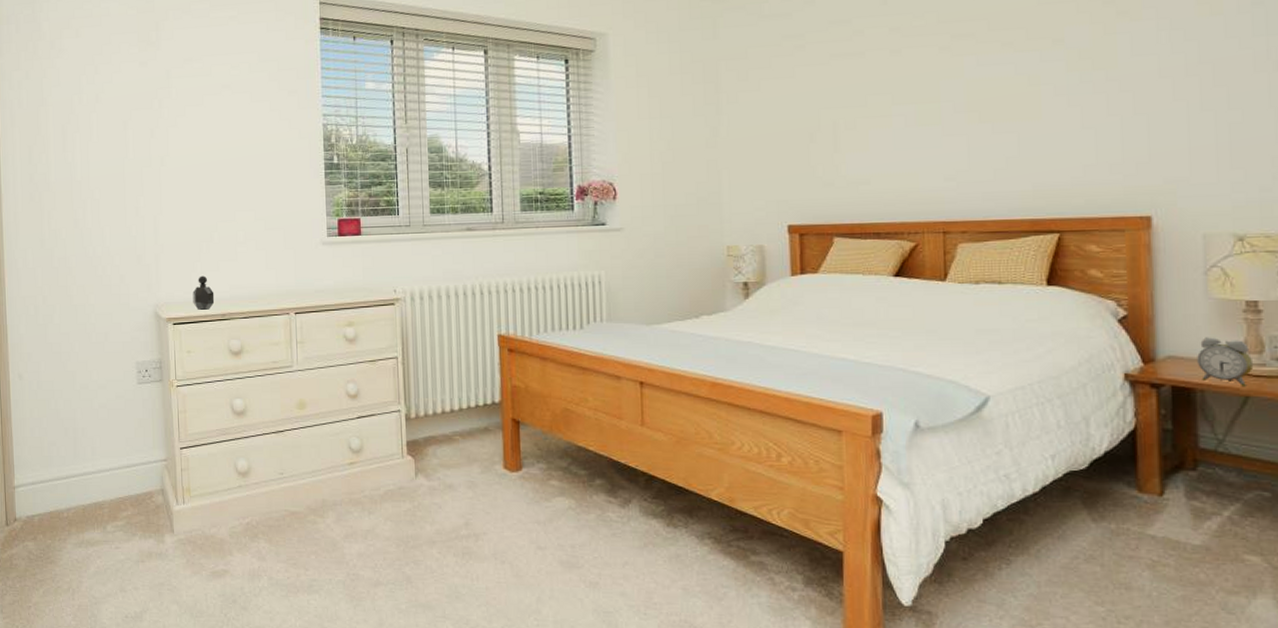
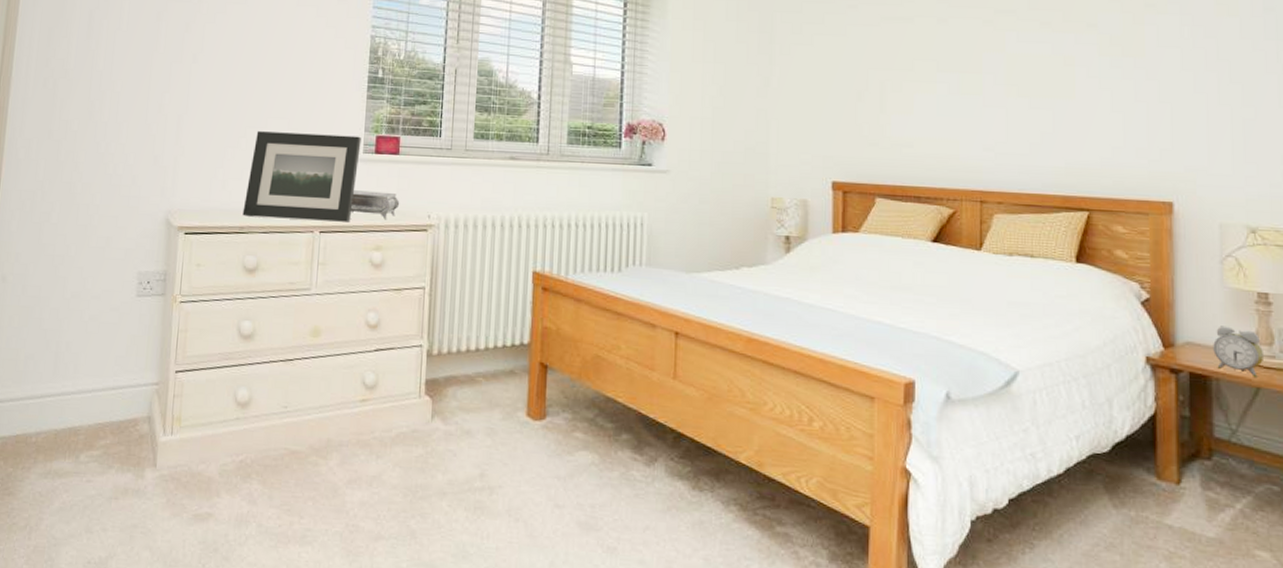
perfume bottle: present [192,275,215,310] -> none [209,183,234,221]
picture frame: none [223,221,325,304] -> present [242,131,361,224]
jewelry box: none [321,271,367,298] -> present [351,190,400,220]

